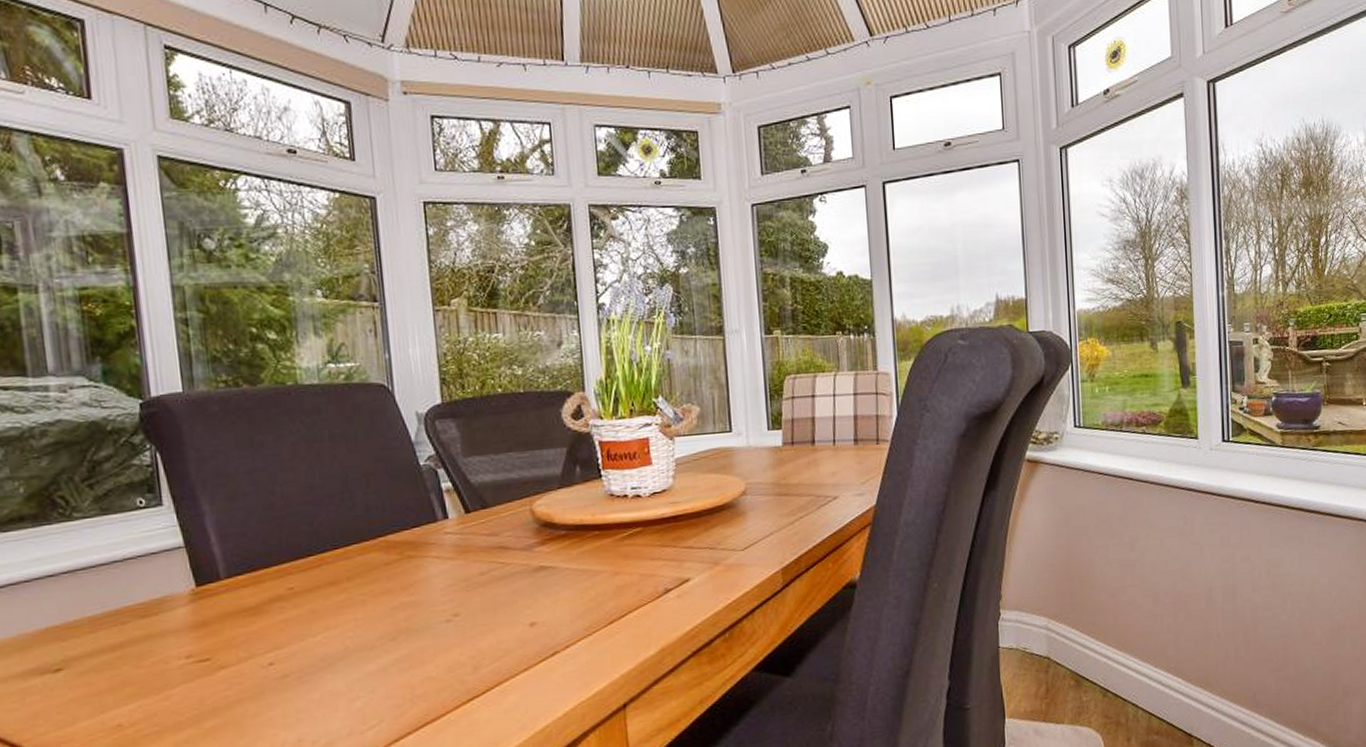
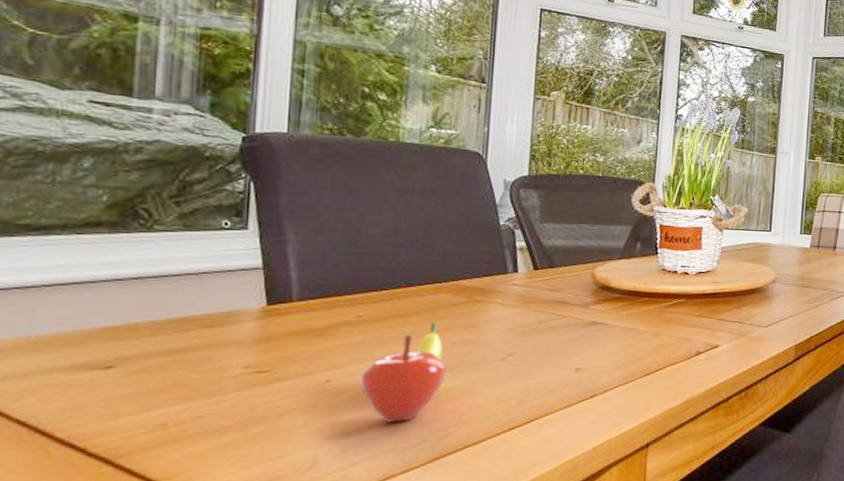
fruit: none [303,586,391,705] -> present [360,322,446,424]

